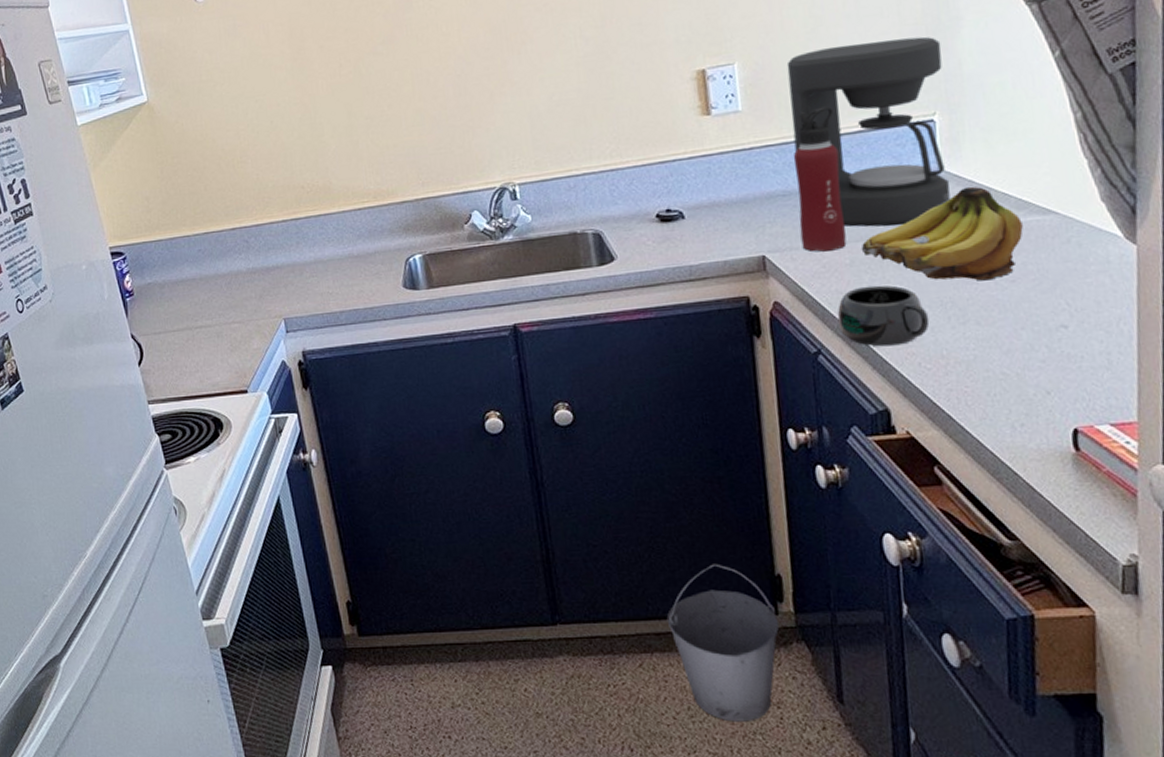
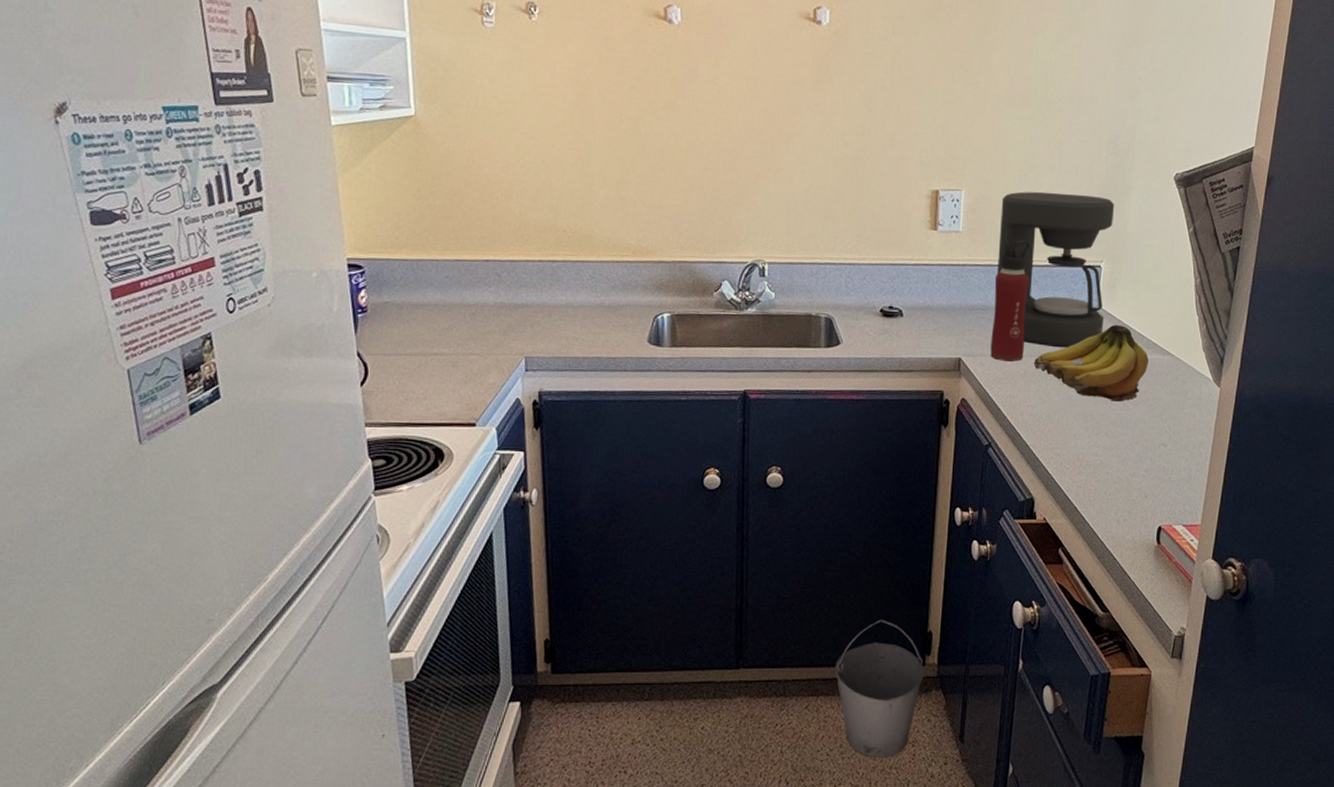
mug: present [837,285,930,347] -> none [1007,394,1074,446]

